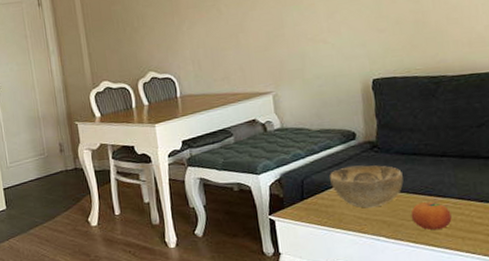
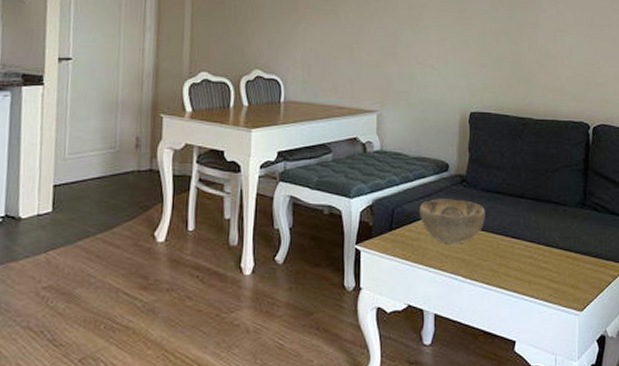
fruit: present [411,202,452,231] -> none [488,243,522,273]

